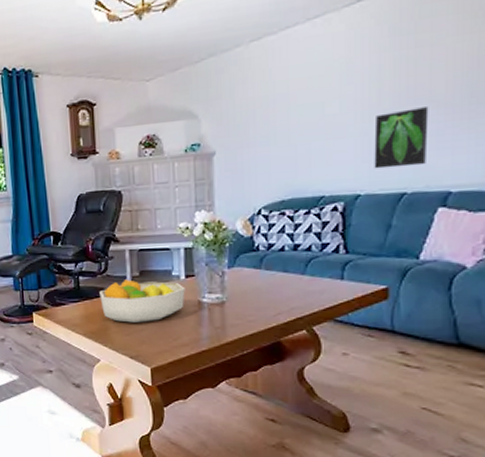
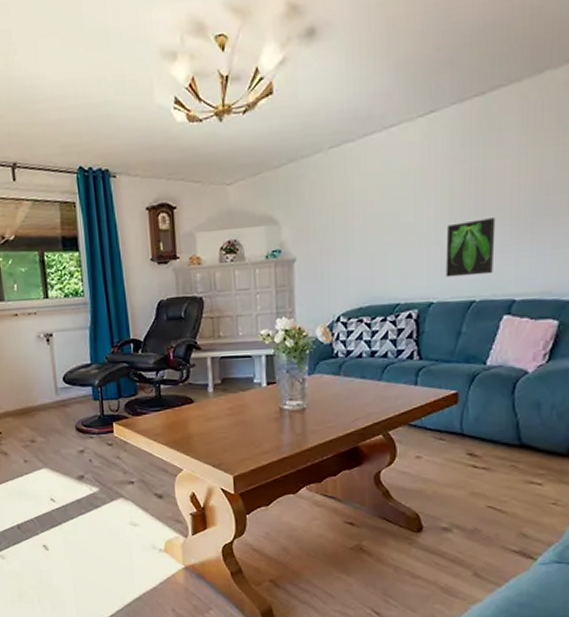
fruit bowl: present [99,279,185,323] -> none [181,387,267,431]

